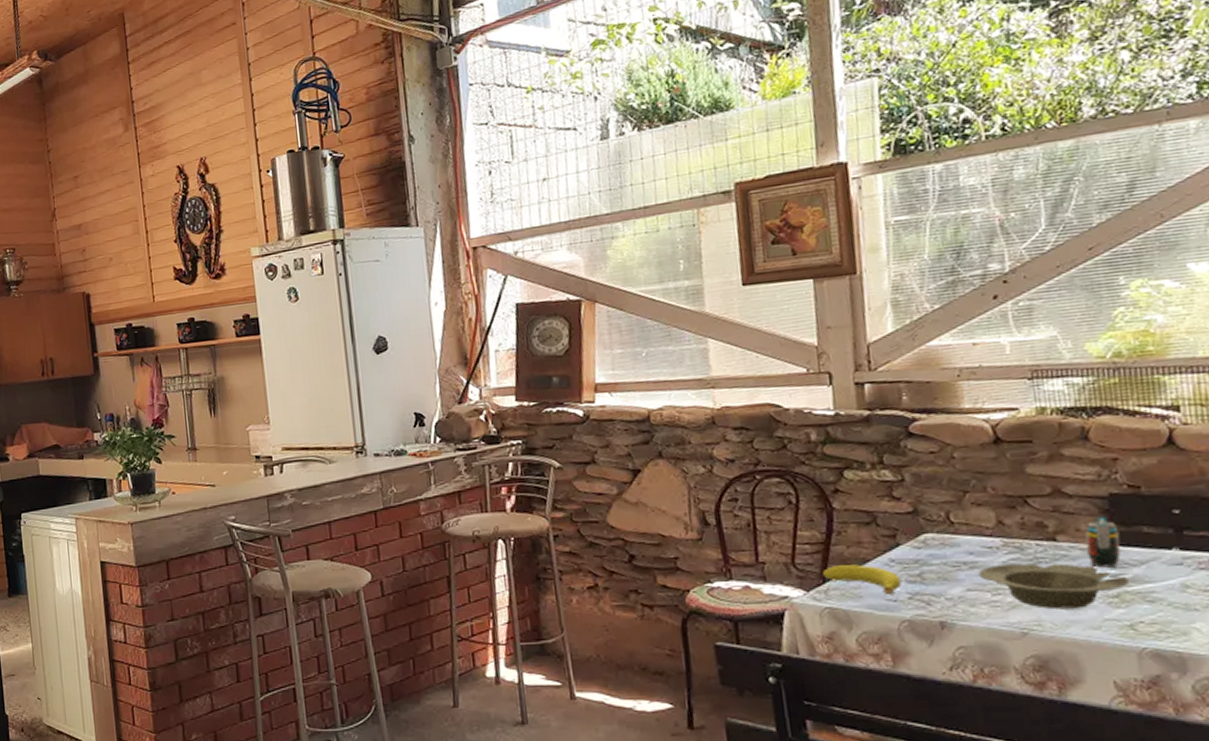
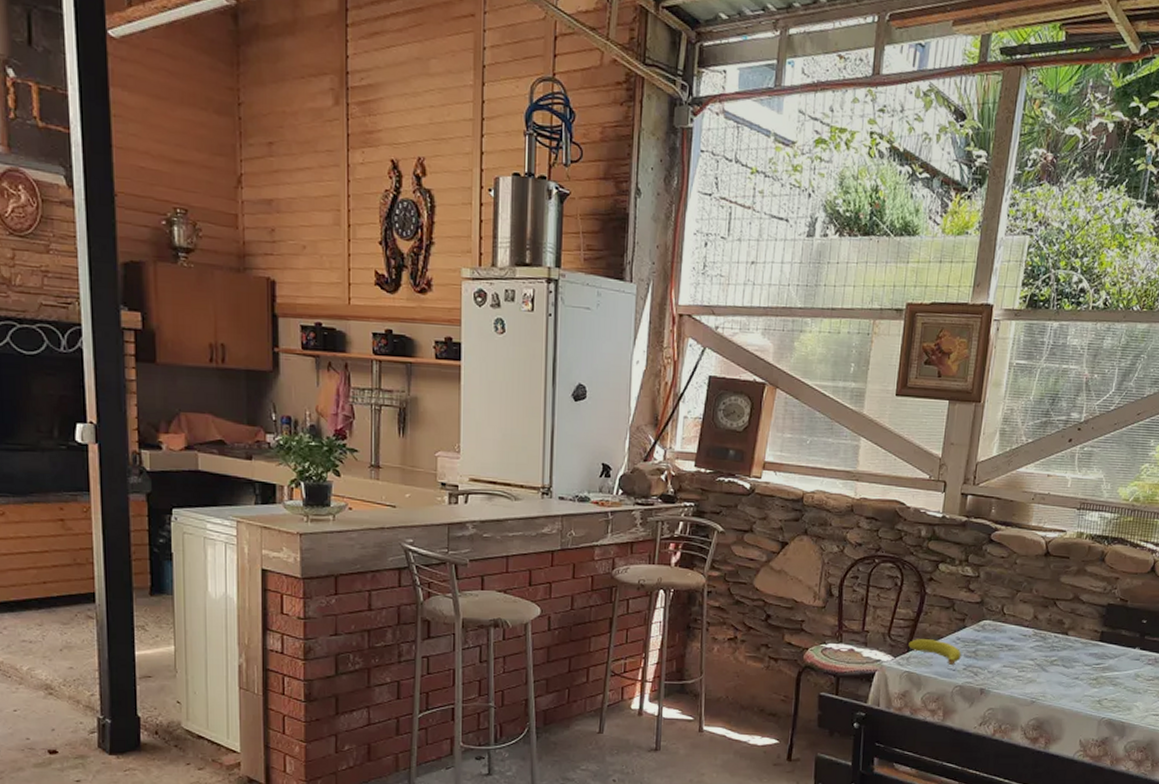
bowl: present [978,563,1129,610] -> none [1013,649,1105,686]
beverage can: present [1085,516,1121,568] -> none [1084,620,1108,658]

